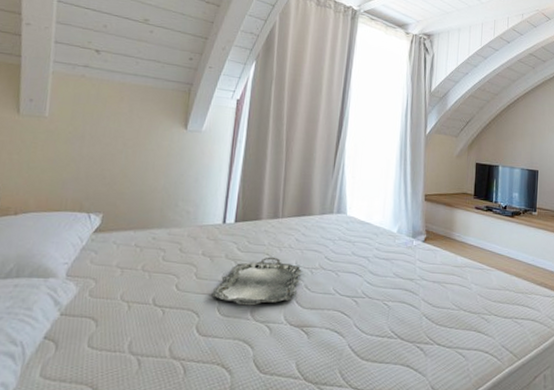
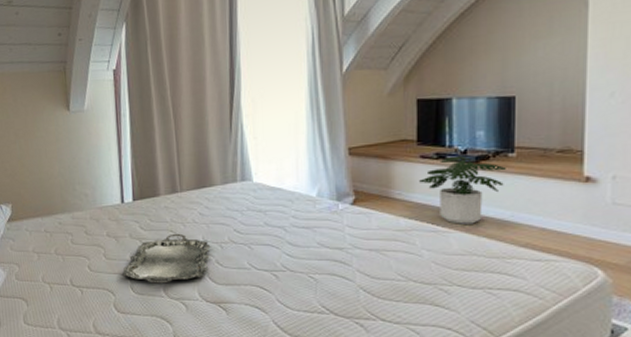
potted plant: none [473,210,531,265] -> present [419,155,506,224]

